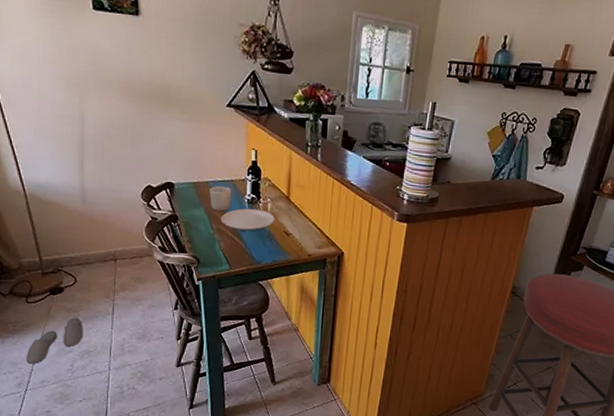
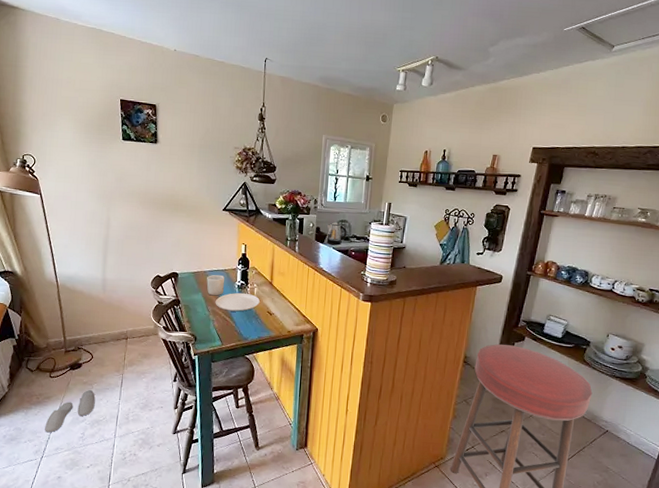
kettle: none [355,125,381,154] -> present [326,222,347,246]

